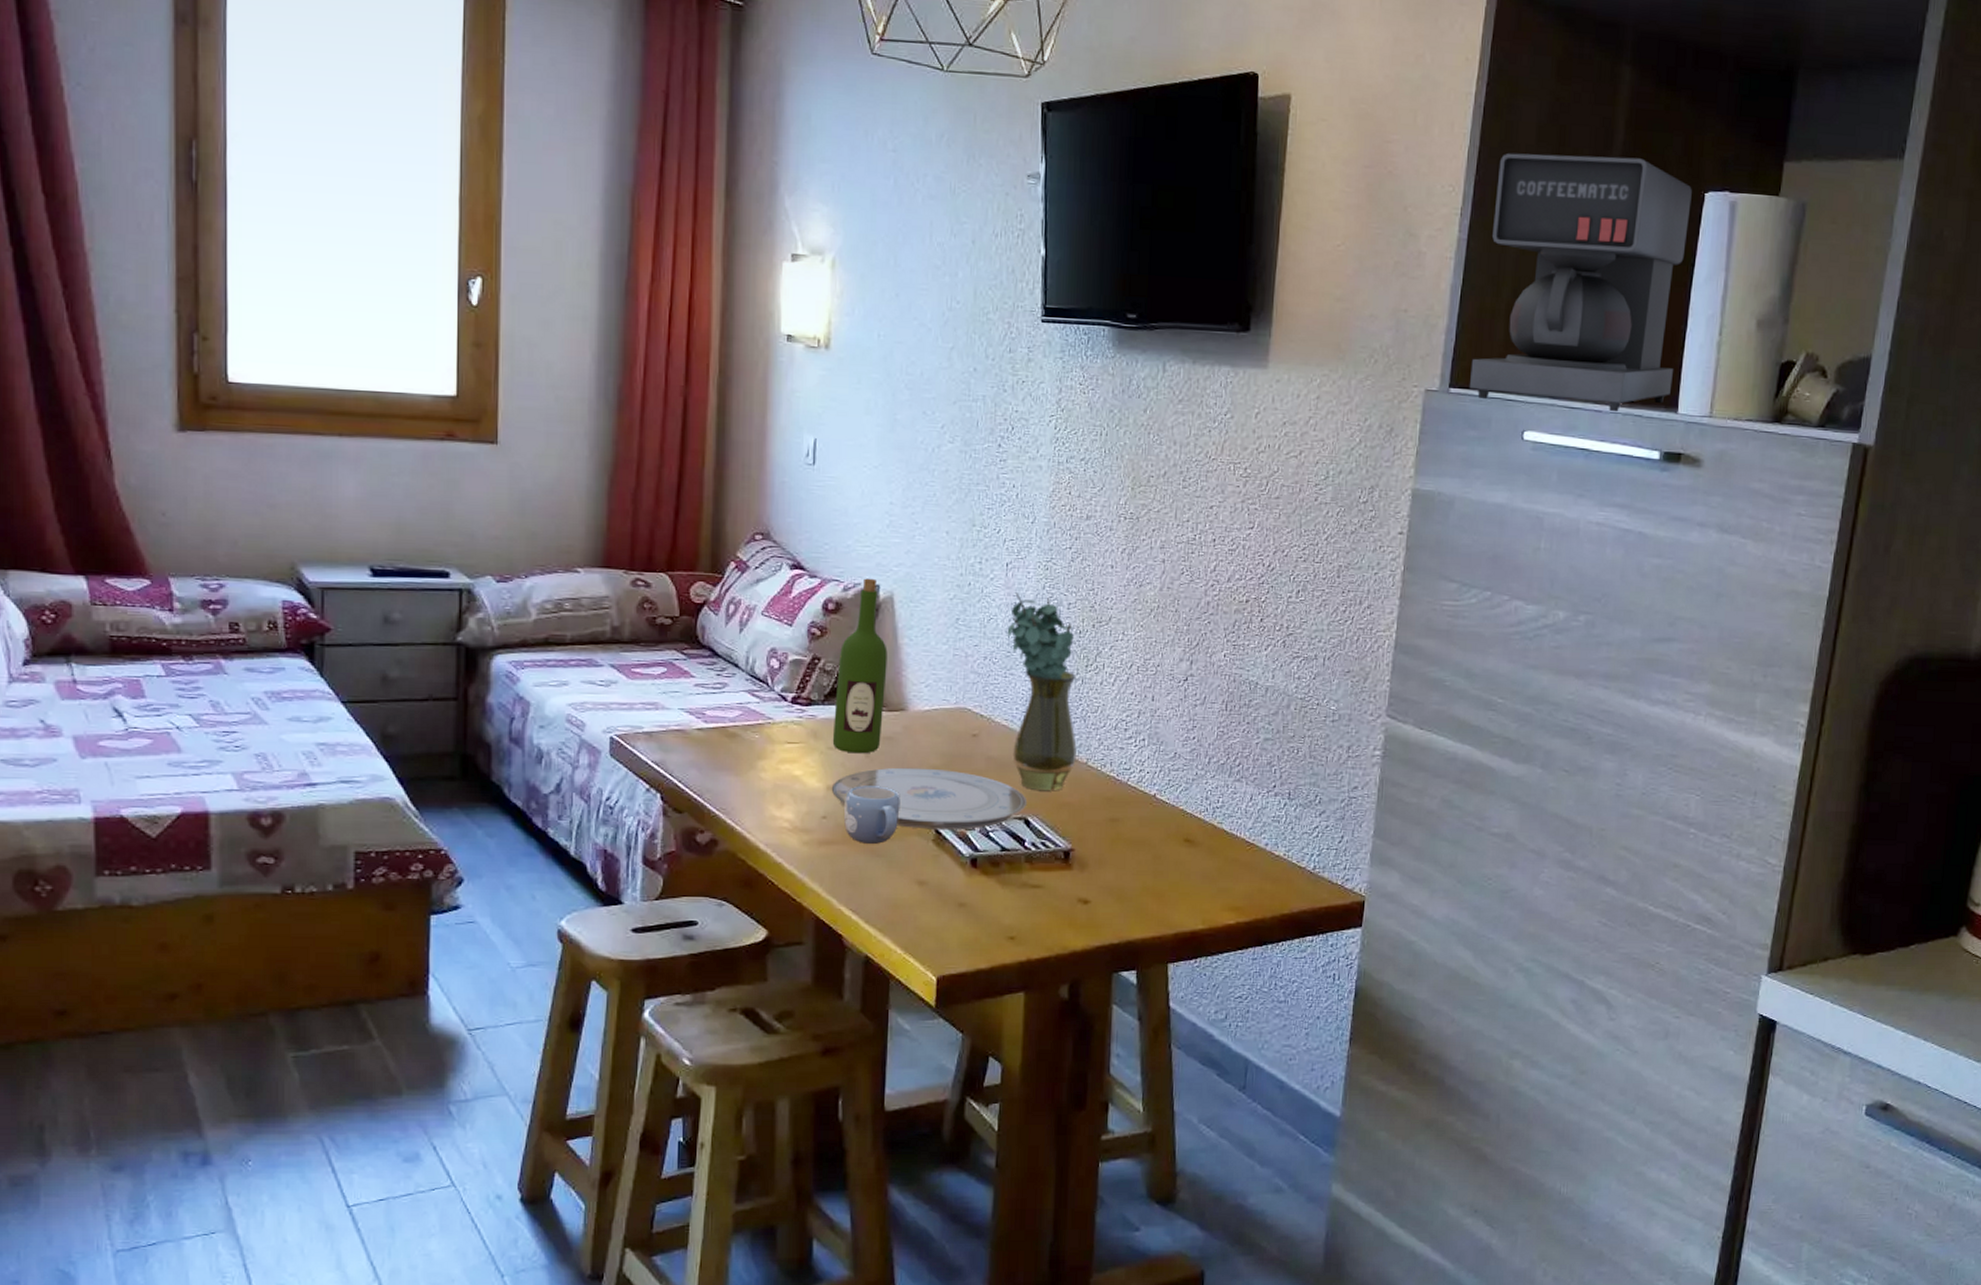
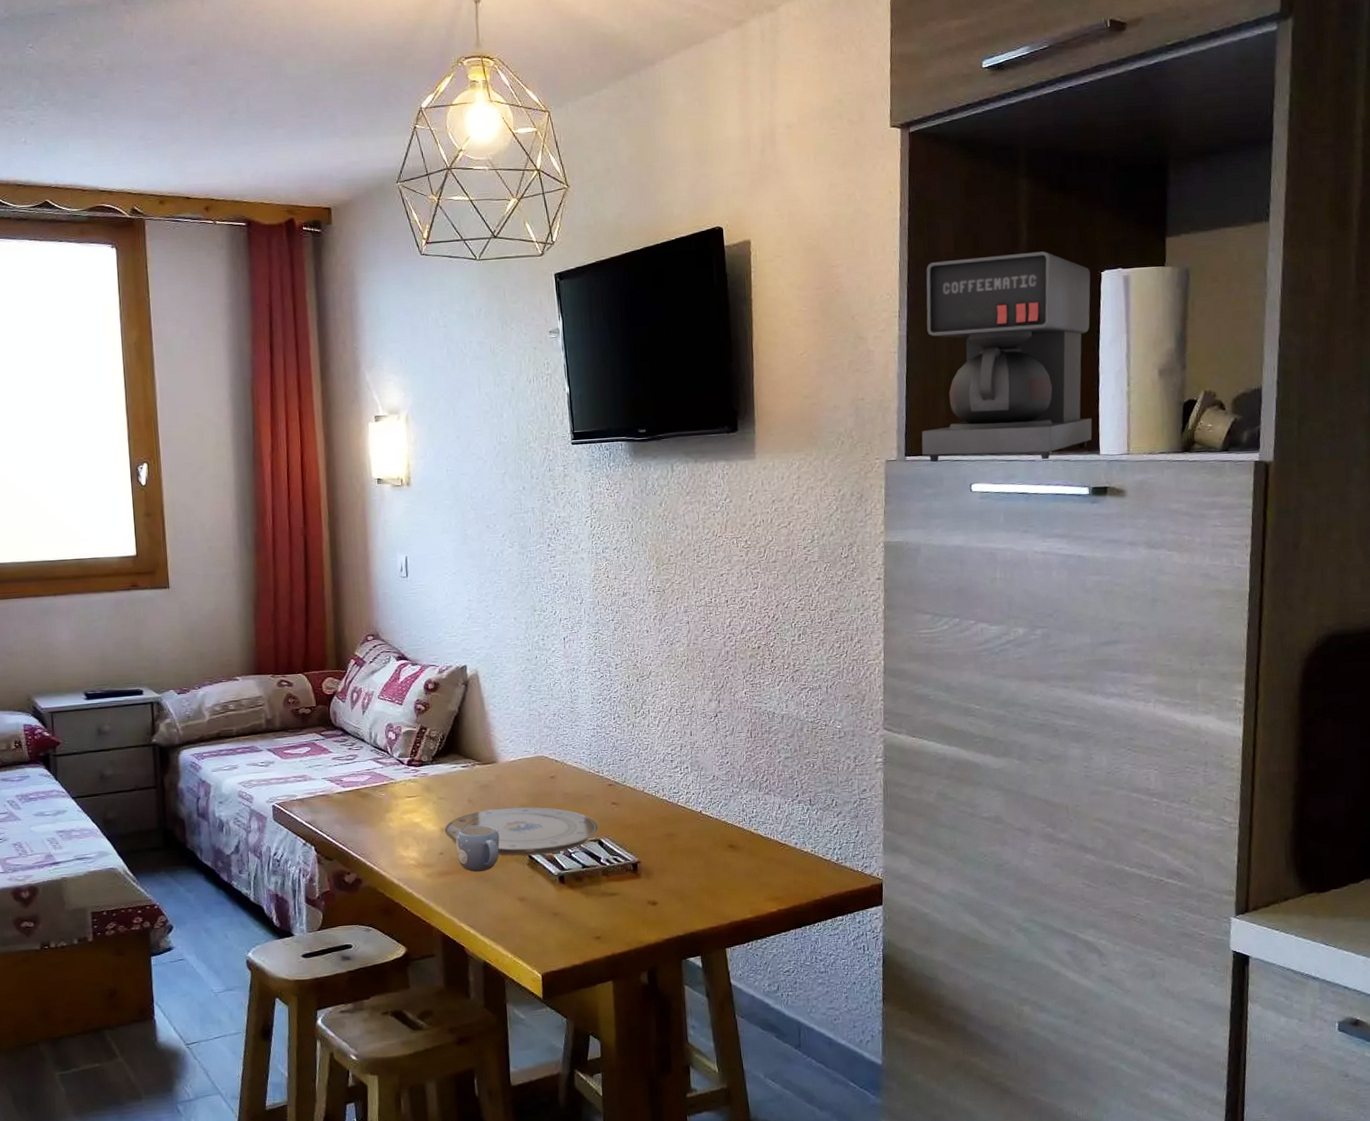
wine bottle: present [832,578,888,754] -> none [440,661,480,801]
vase: present [1007,592,1077,790] -> none [569,660,635,816]

